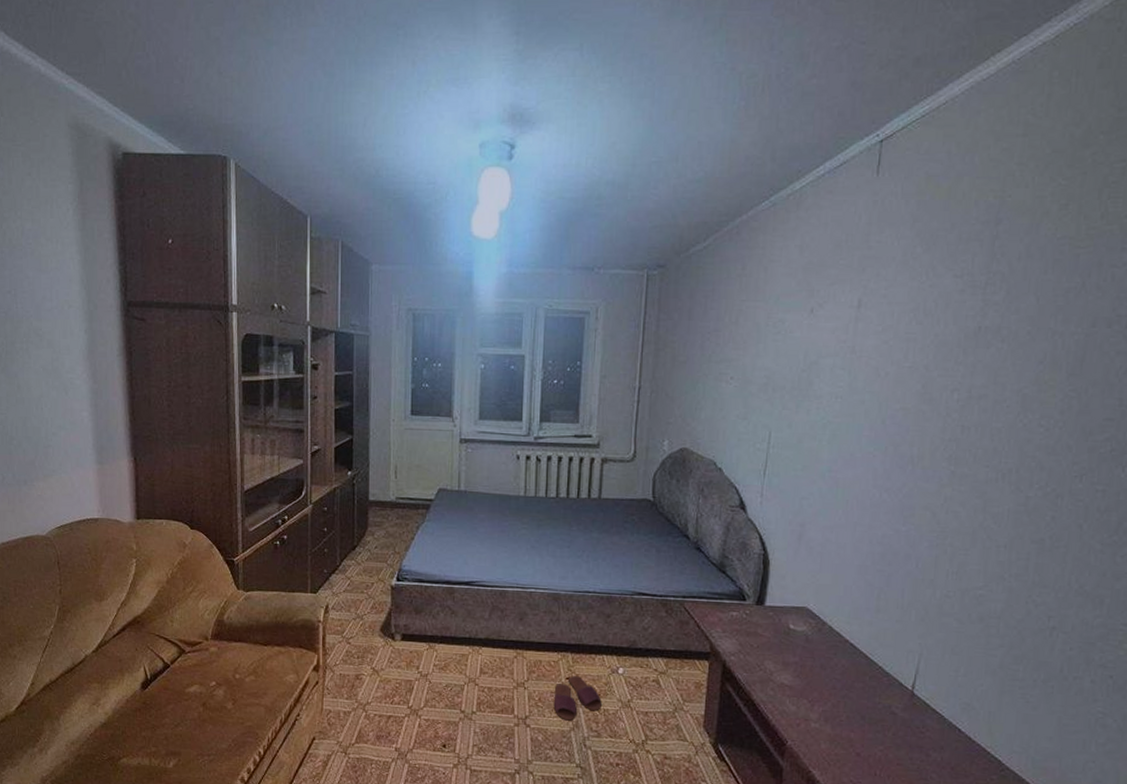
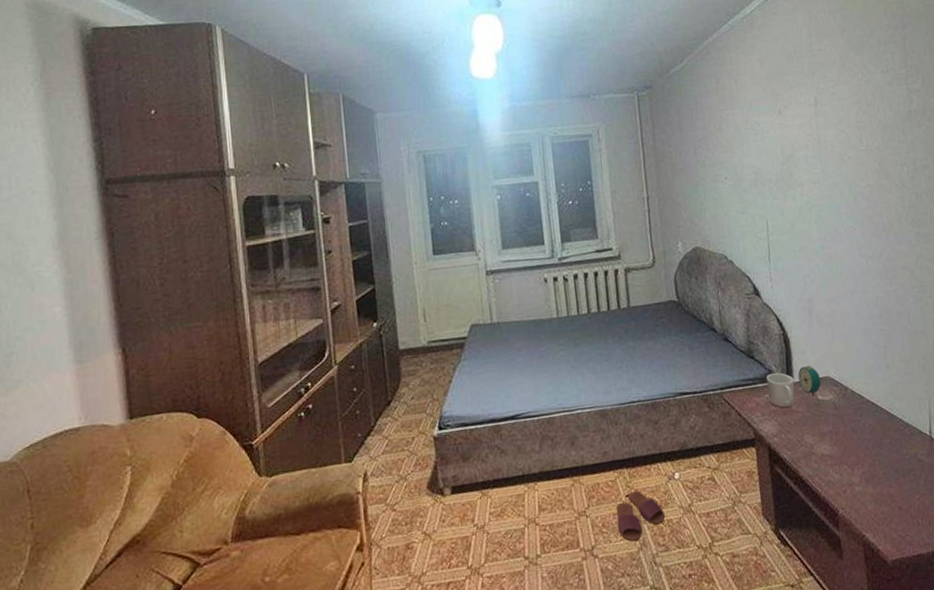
mug: none [733,591,766,630] -> present [766,372,795,409]
alarm clock: none [771,591,798,624] -> present [798,365,822,396]

